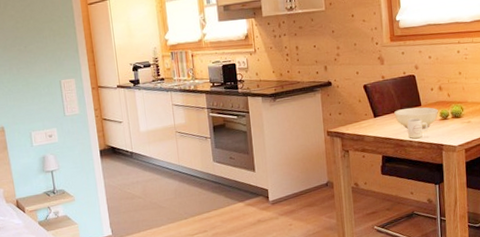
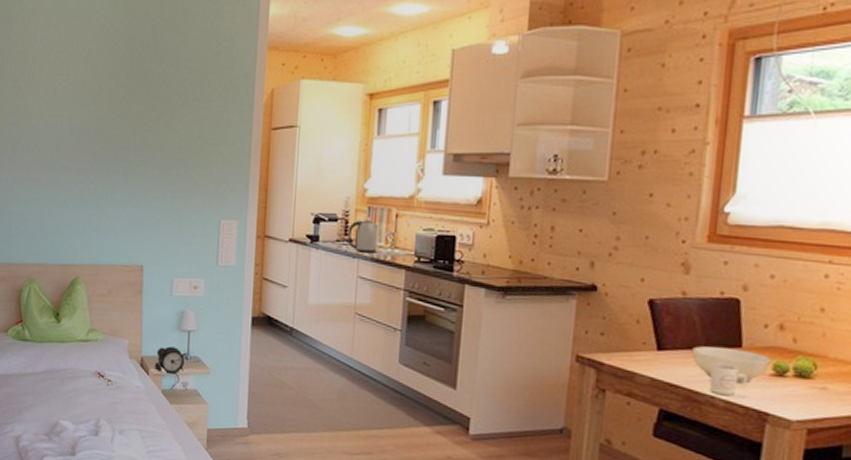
alarm clock: none [28,186,54,208] -> present [154,346,187,374]
kettle: none [159,62,183,87] -> present [347,220,379,253]

